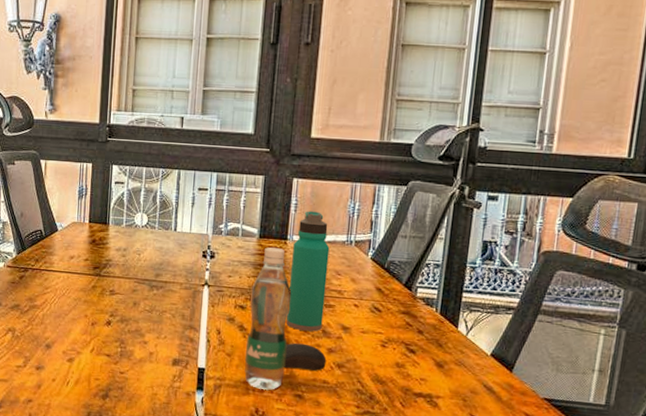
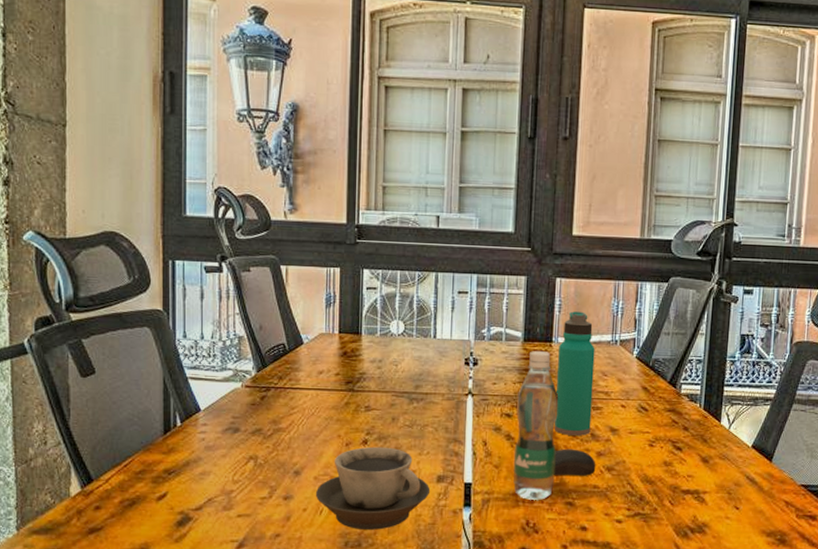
cup: none [63,327,166,404] -> present [315,446,431,530]

